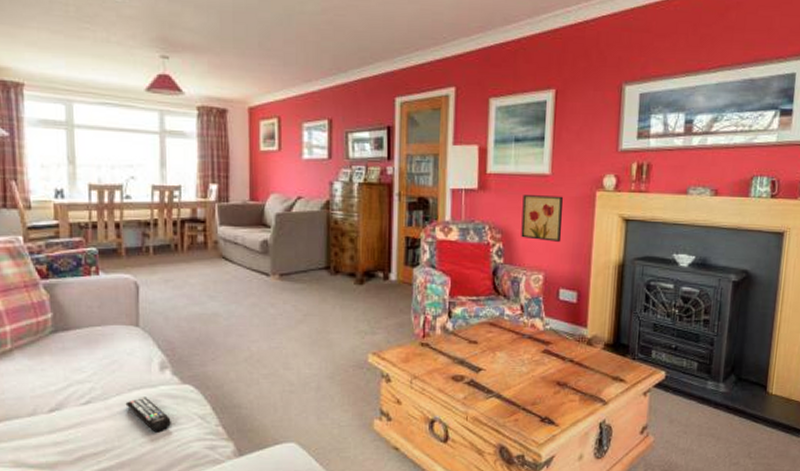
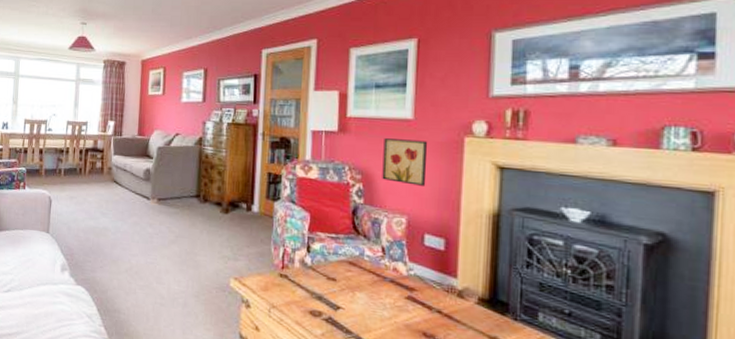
remote control: present [125,397,171,433] -> none [34,292,66,324]

